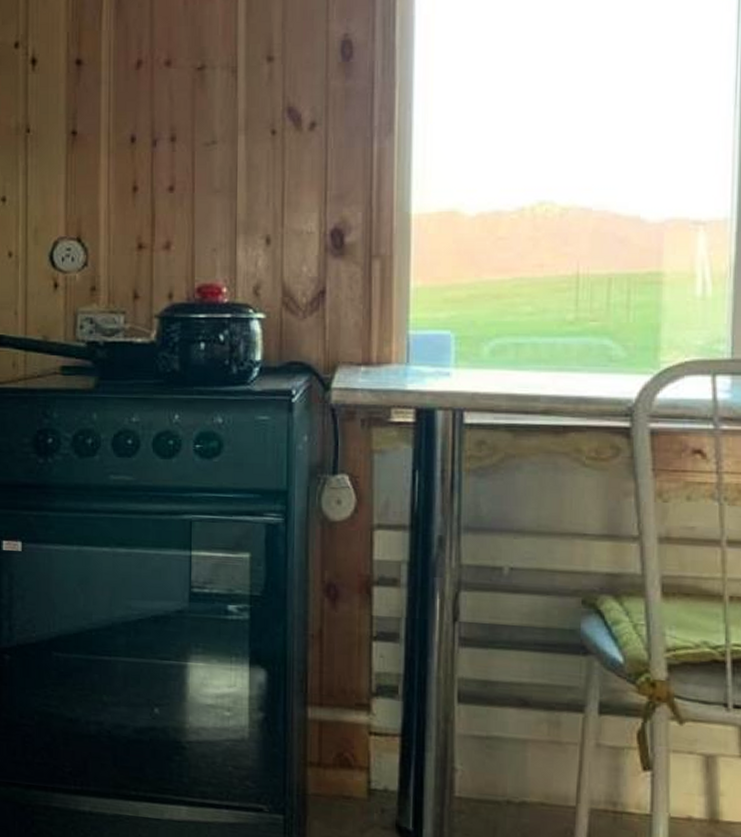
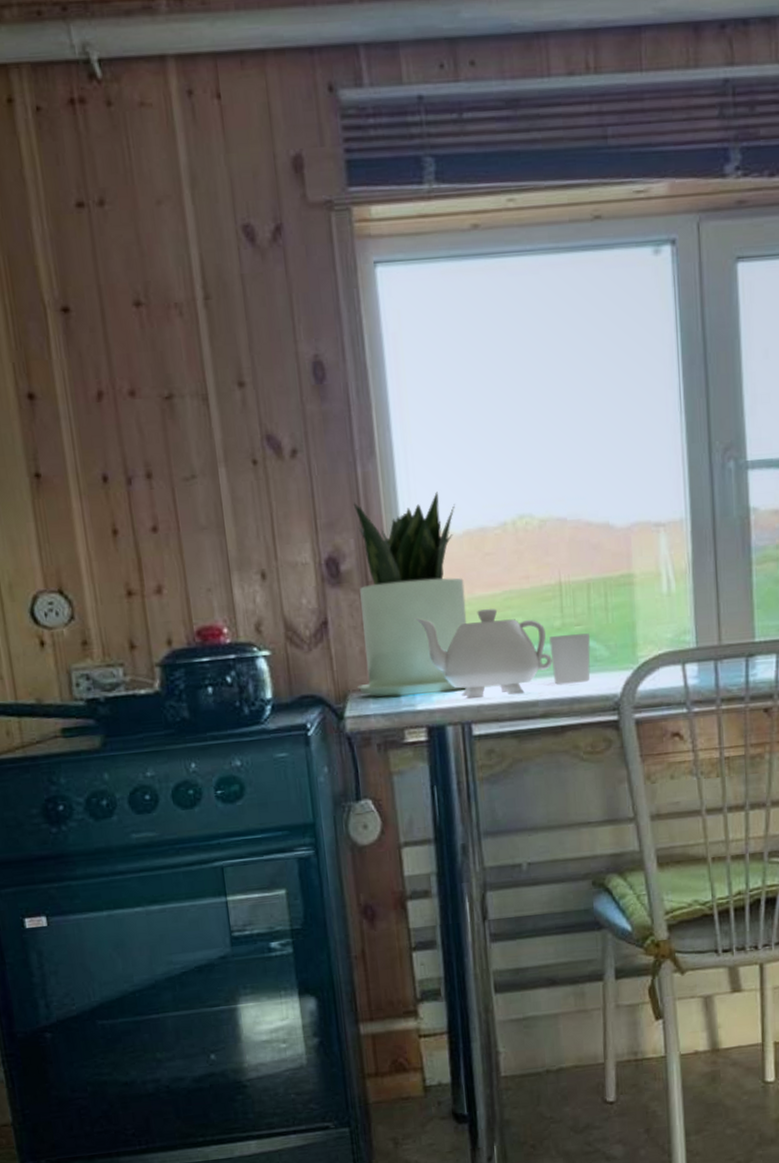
planter: none [347,172,472,376] -> present [353,491,467,697]
teapot: none [414,295,560,387] -> present [413,609,553,699]
mug: none [559,330,605,383] -> present [549,633,591,685]

